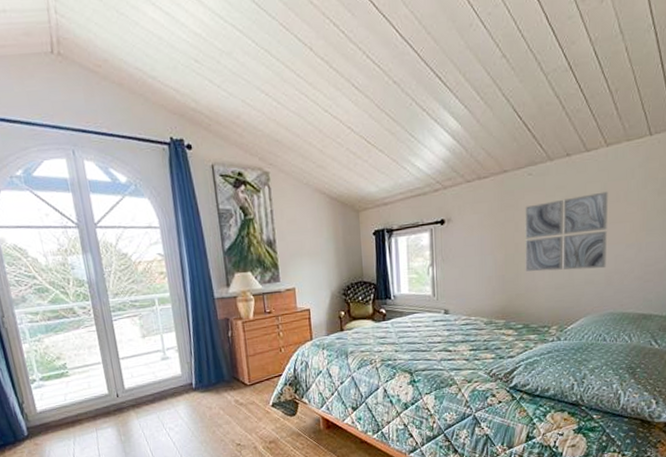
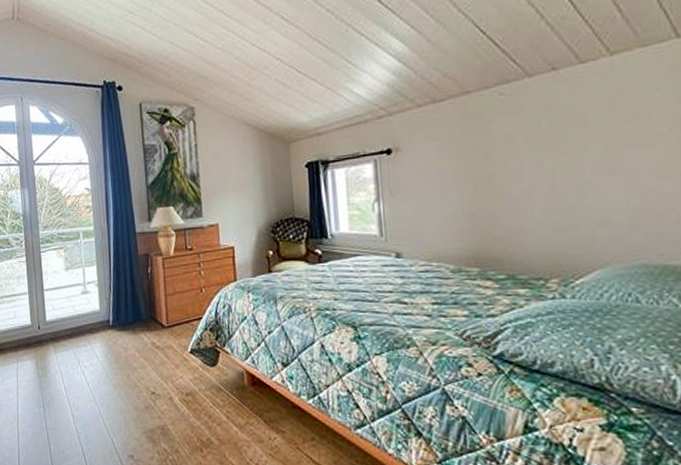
wall art: present [525,191,608,272] -> none [498,109,628,209]

